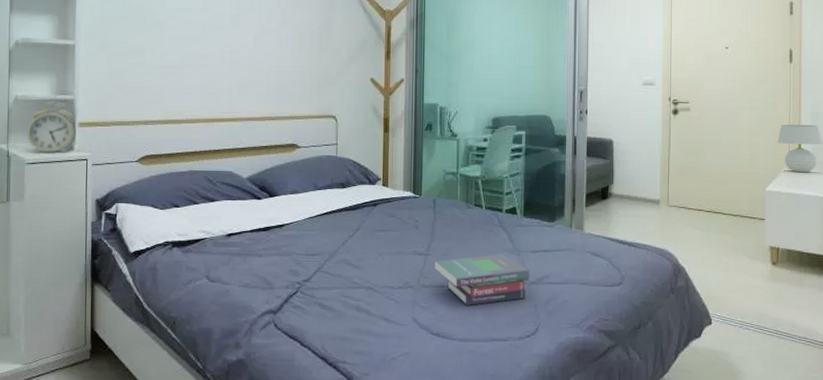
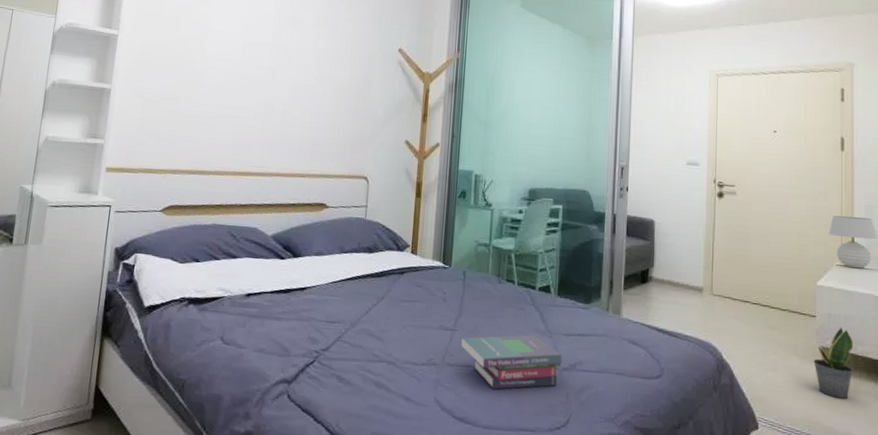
alarm clock: present [26,101,75,154] -> none [52,144,103,198]
potted plant: none [762,227,799,292] -> present [813,327,854,399]

